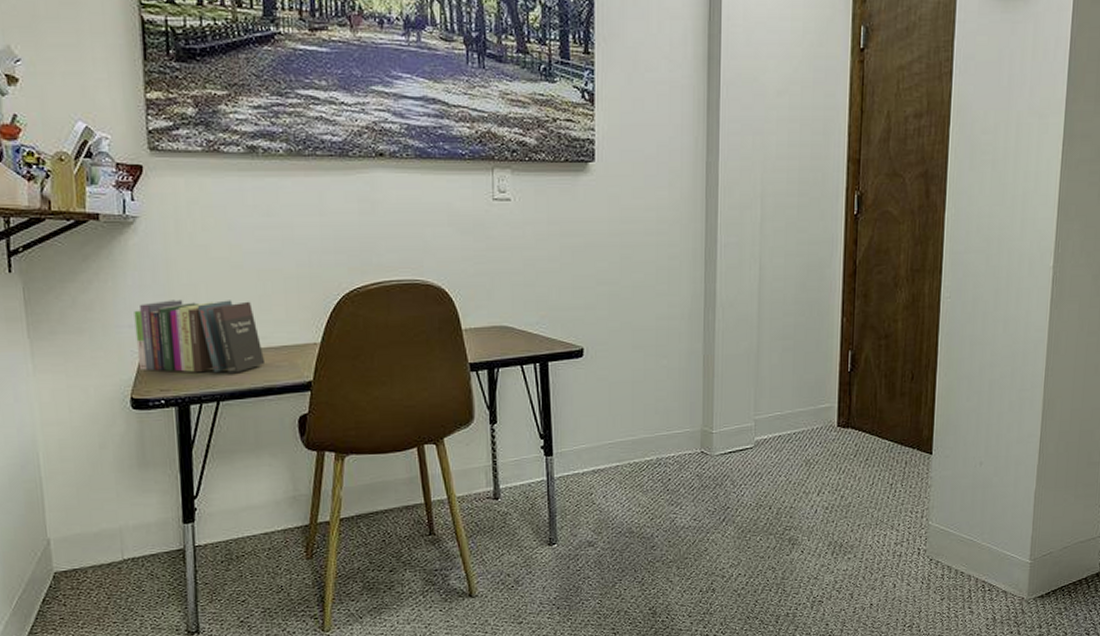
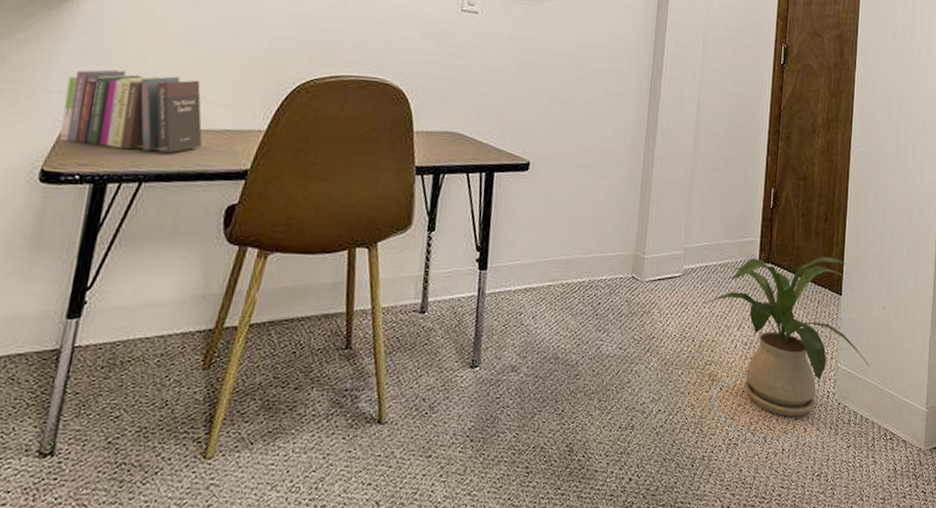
house plant: none [778,416,966,575] -> present [703,257,870,417]

